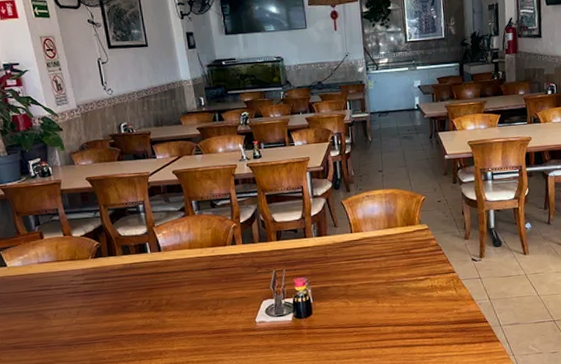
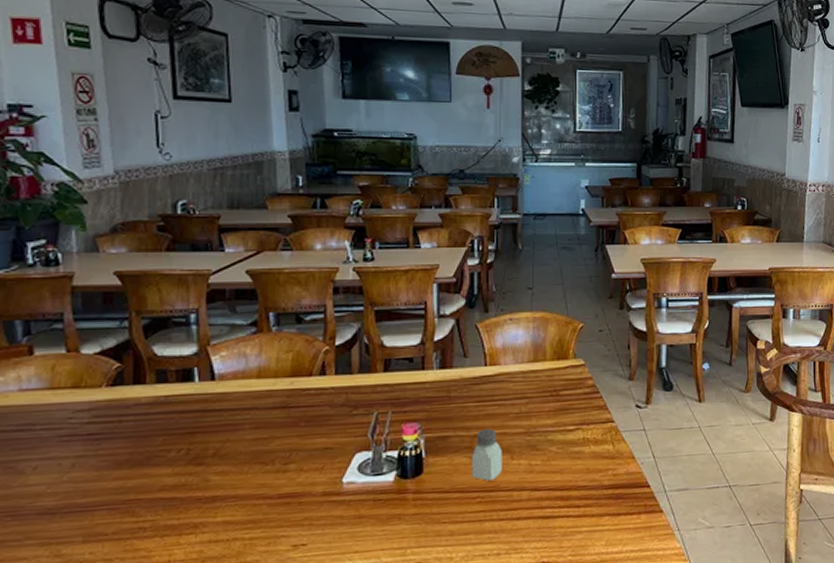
saltshaker: none [347,280,371,319] -> present [471,428,502,481]

